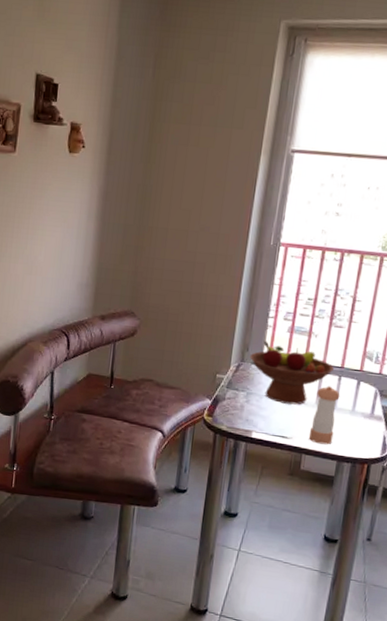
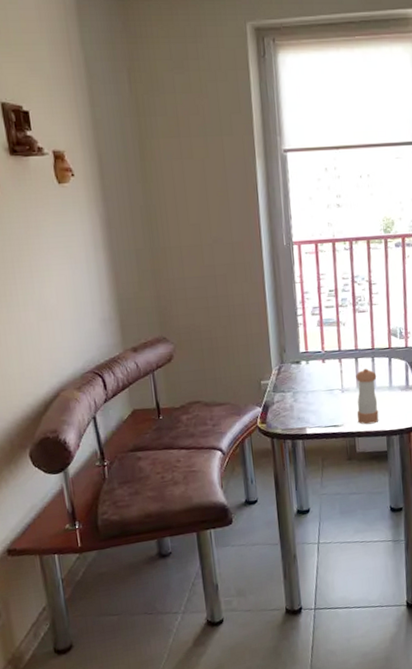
fruit bowl: present [250,340,335,405] -> none [288,338,367,395]

